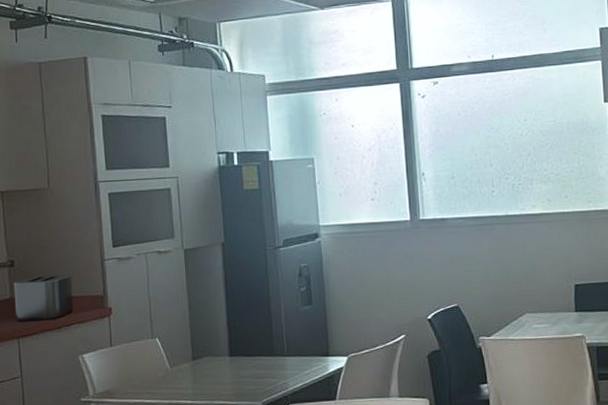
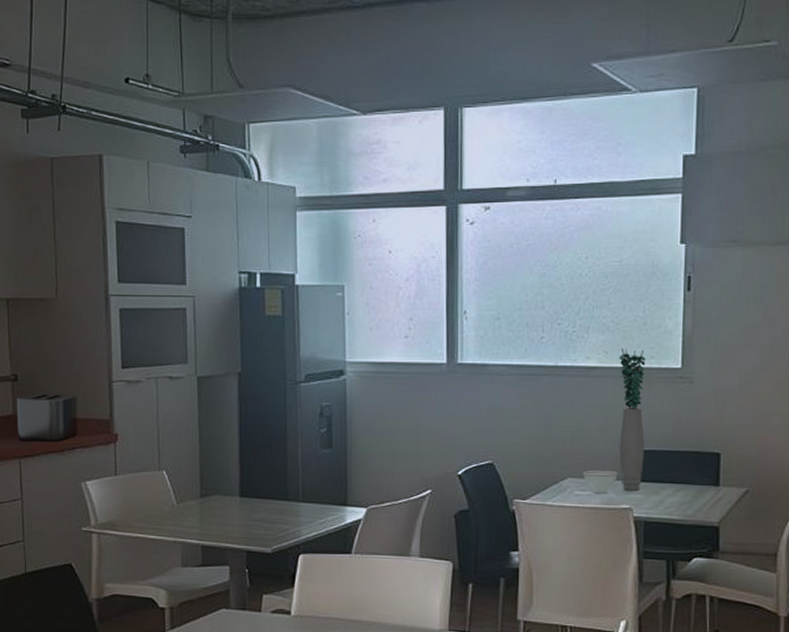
bowl: none [538,304,570,325] -> present [582,470,618,494]
vase: none [561,195,591,321] -> present [619,348,646,492]

